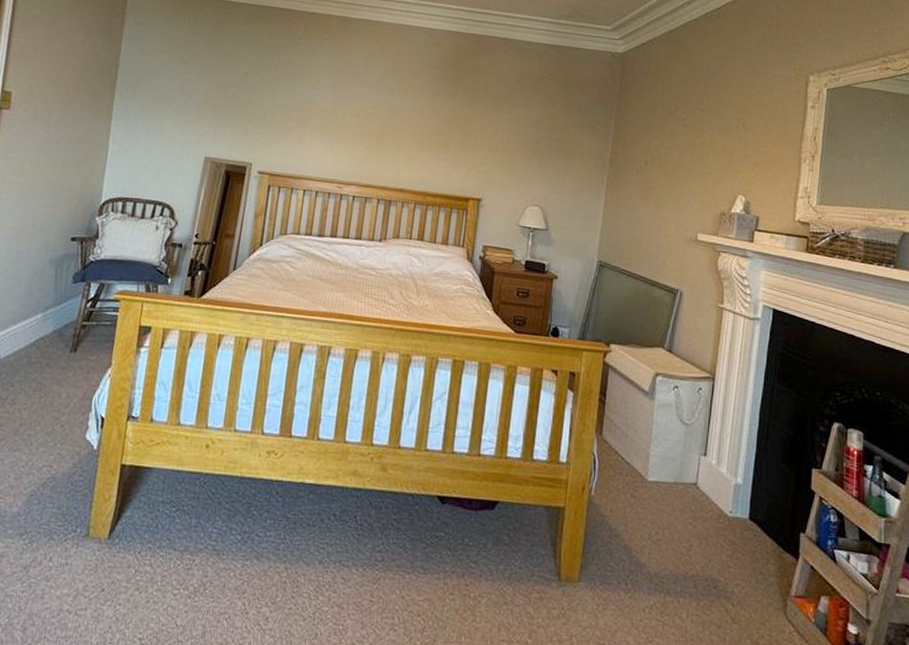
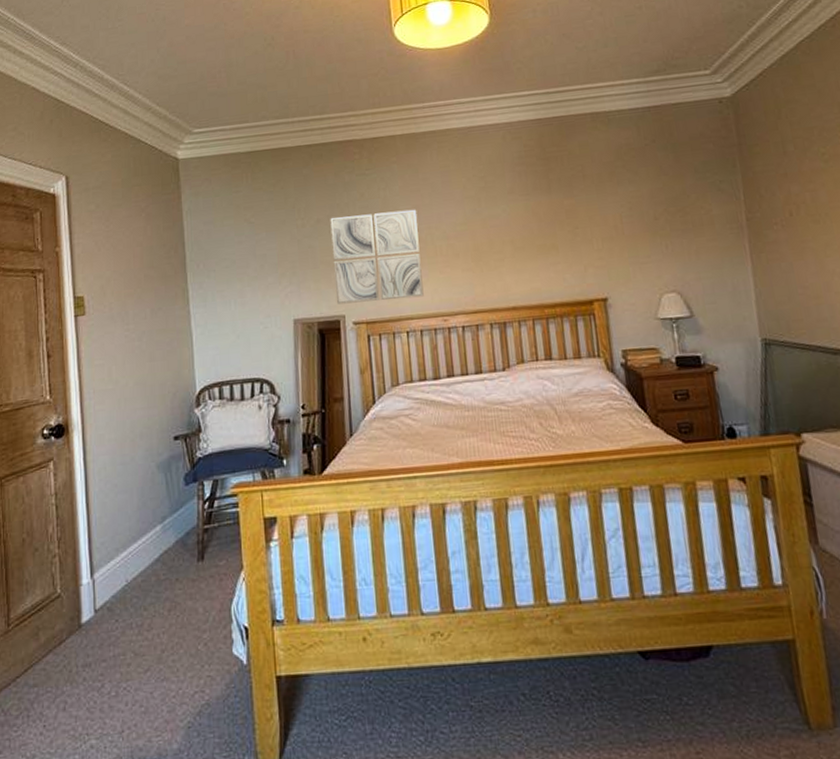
wall art: none [247,74,337,163] -> present [330,209,424,305]

